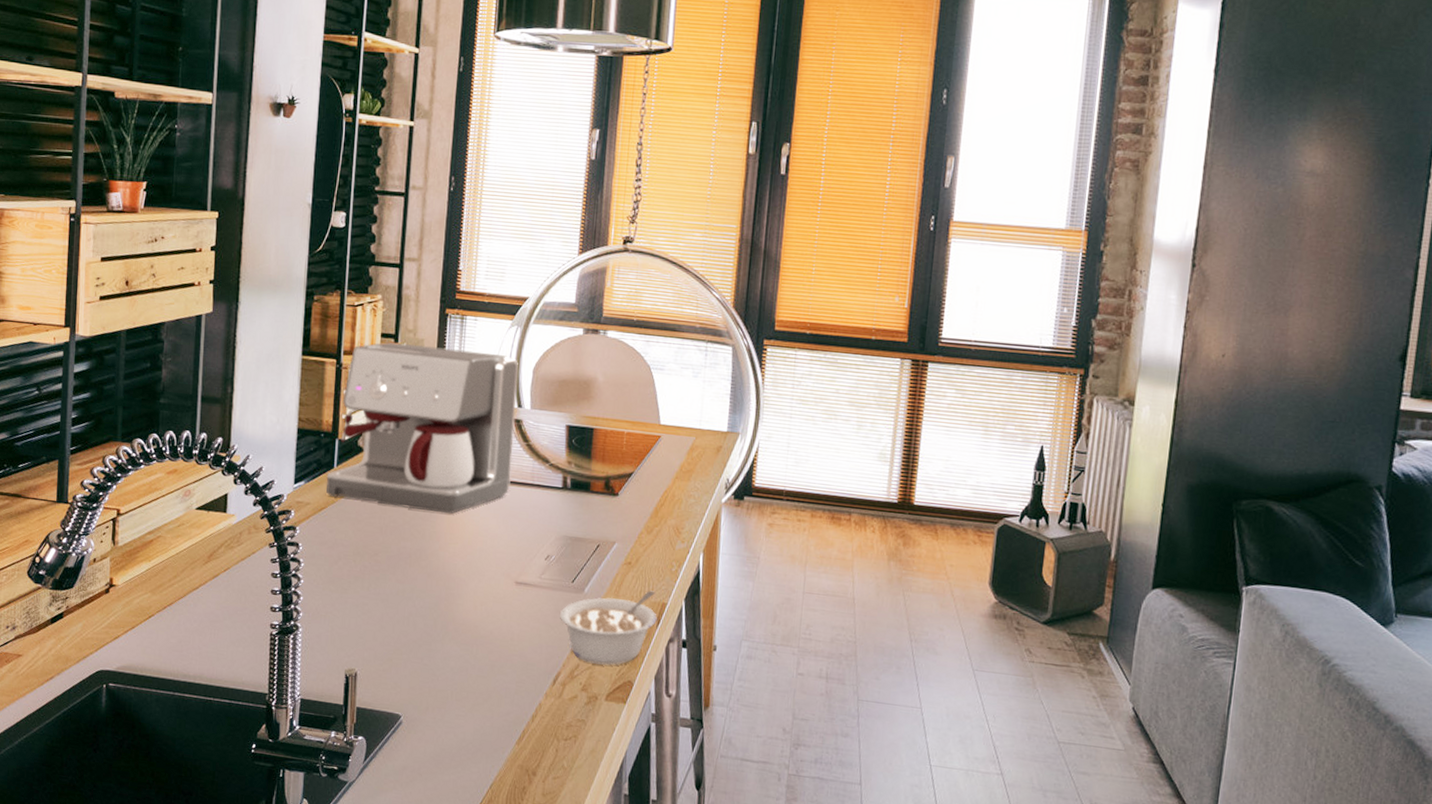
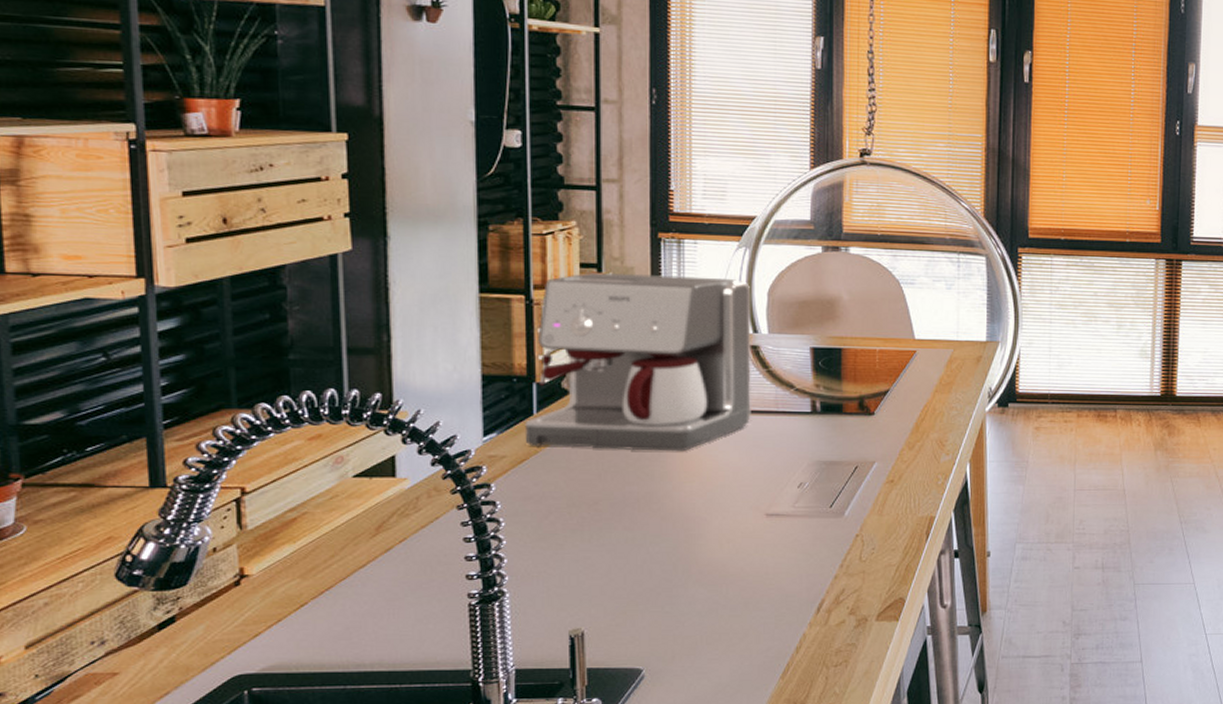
legume: present [560,590,657,666] -> none [819,506,926,586]

